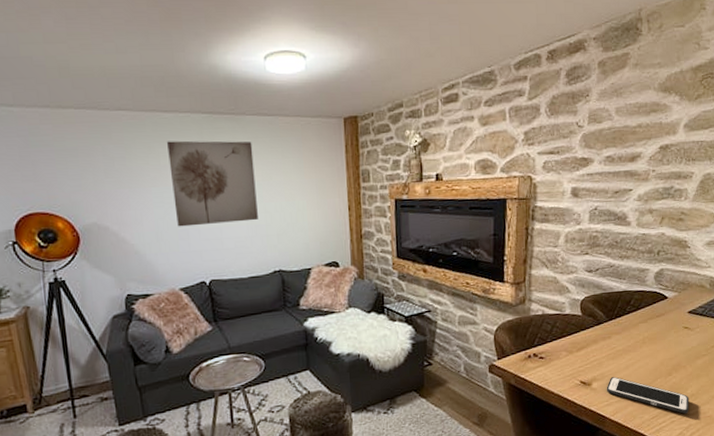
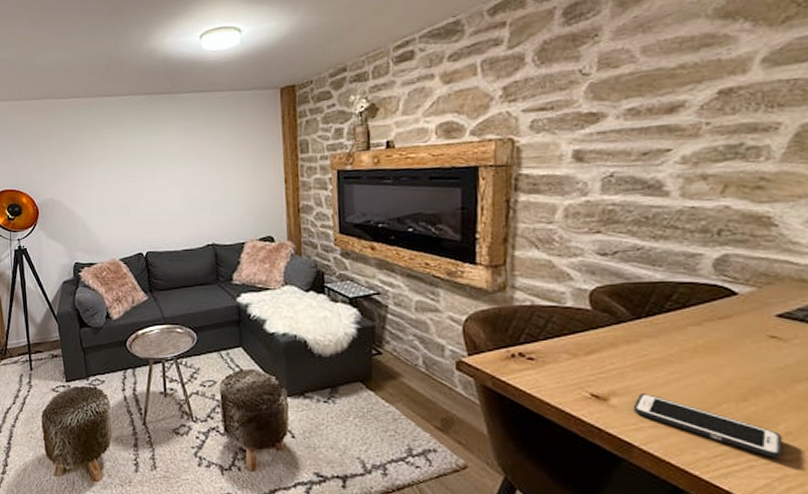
wall art: present [167,140,258,227] -> none [111,118,192,201]

